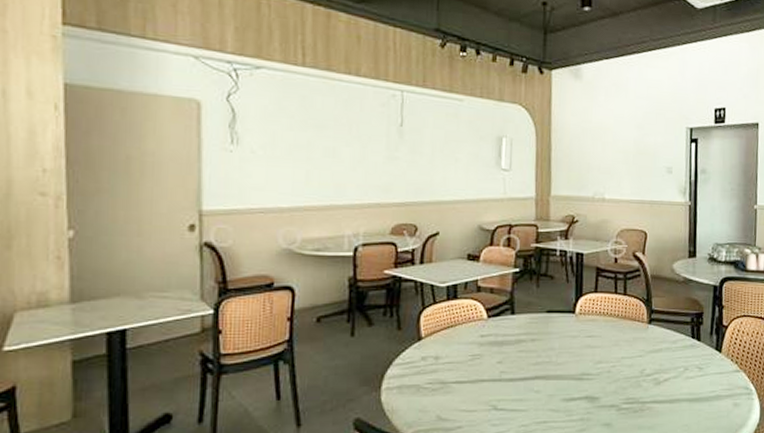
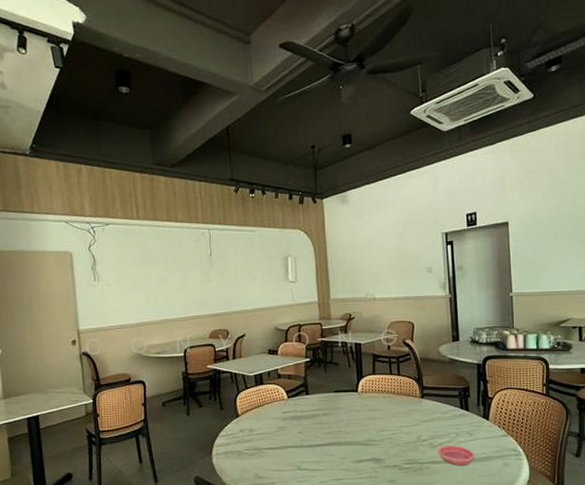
saucer: none [662,381,703,407] -> present [438,445,475,466]

